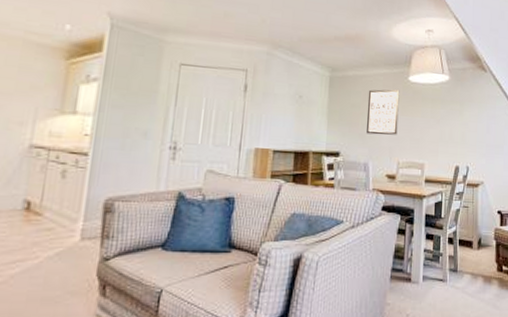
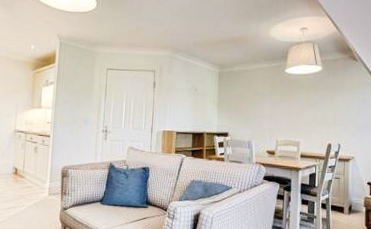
wall art: present [366,89,400,135] -> none [249,80,278,119]

